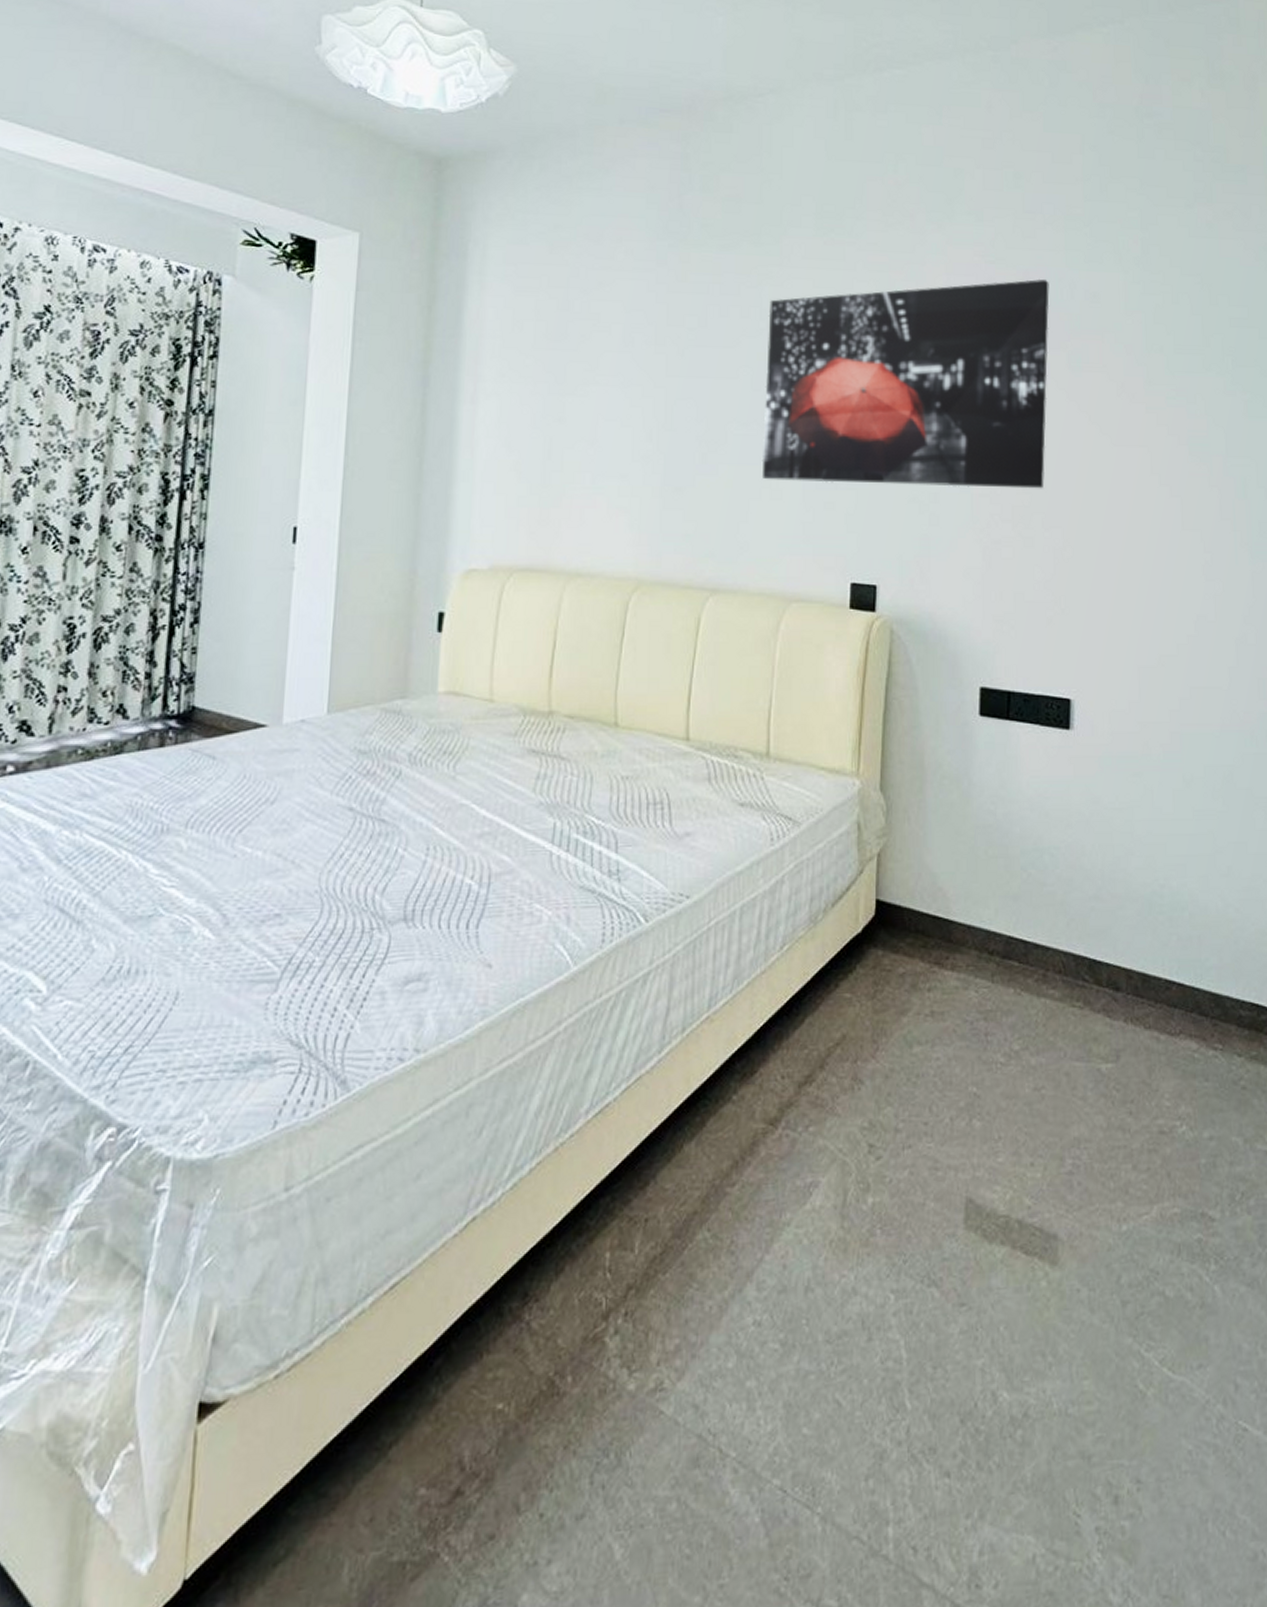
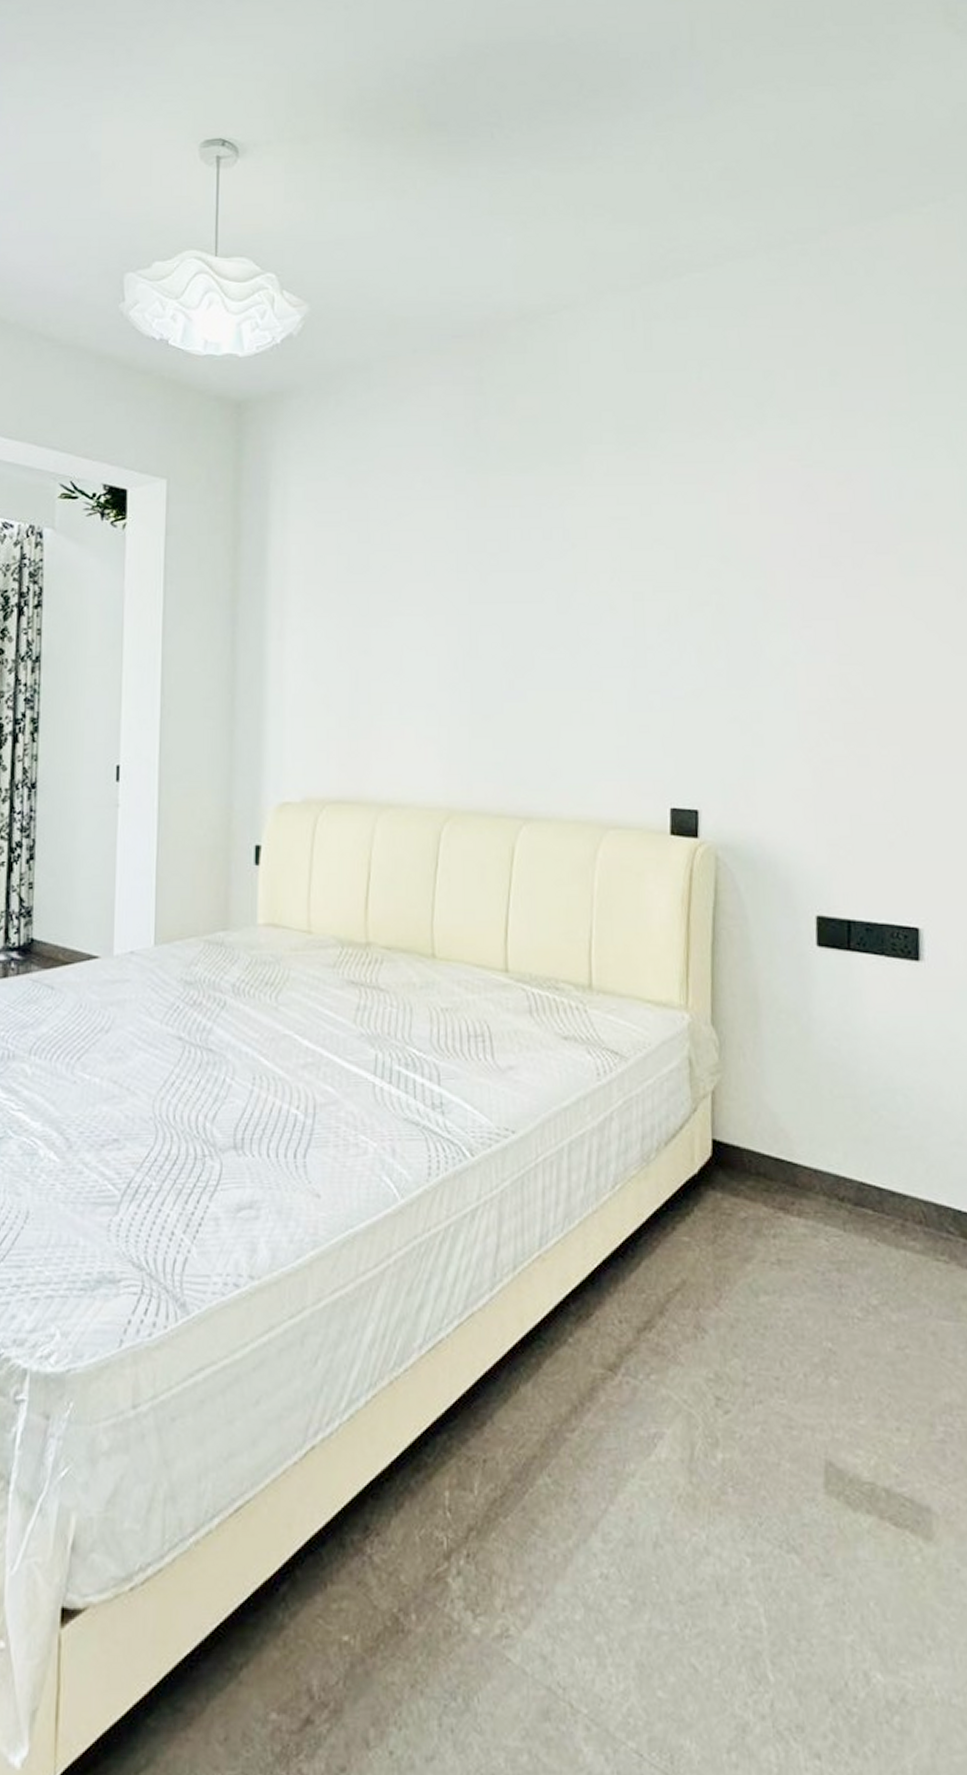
wall art: present [761,278,1050,489] -> none [571,480,879,705]

